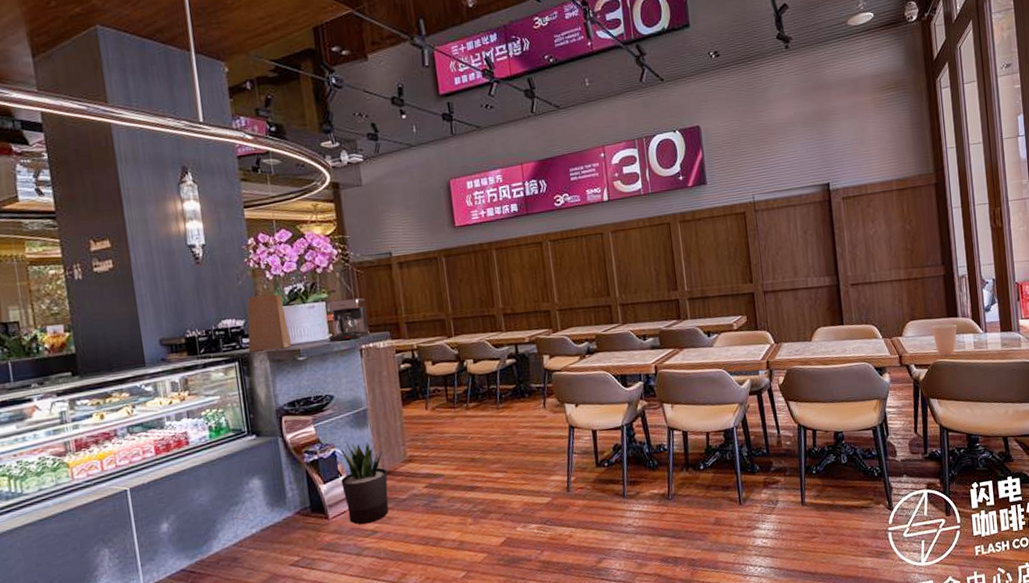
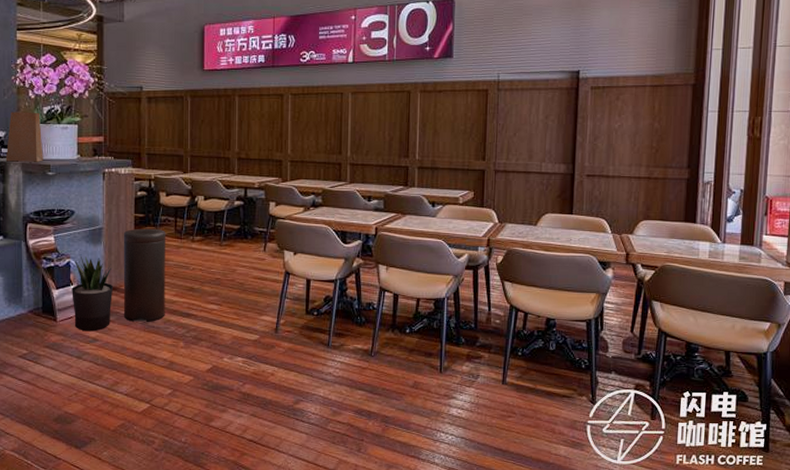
coffee maker: present [327,297,370,342] -> none [77,124,113,163]
pedal bin: none [390,401,448,506] -> present [123,228,165,323]
cup: present [931,324,957,356] -> none [665,227,694,261]

